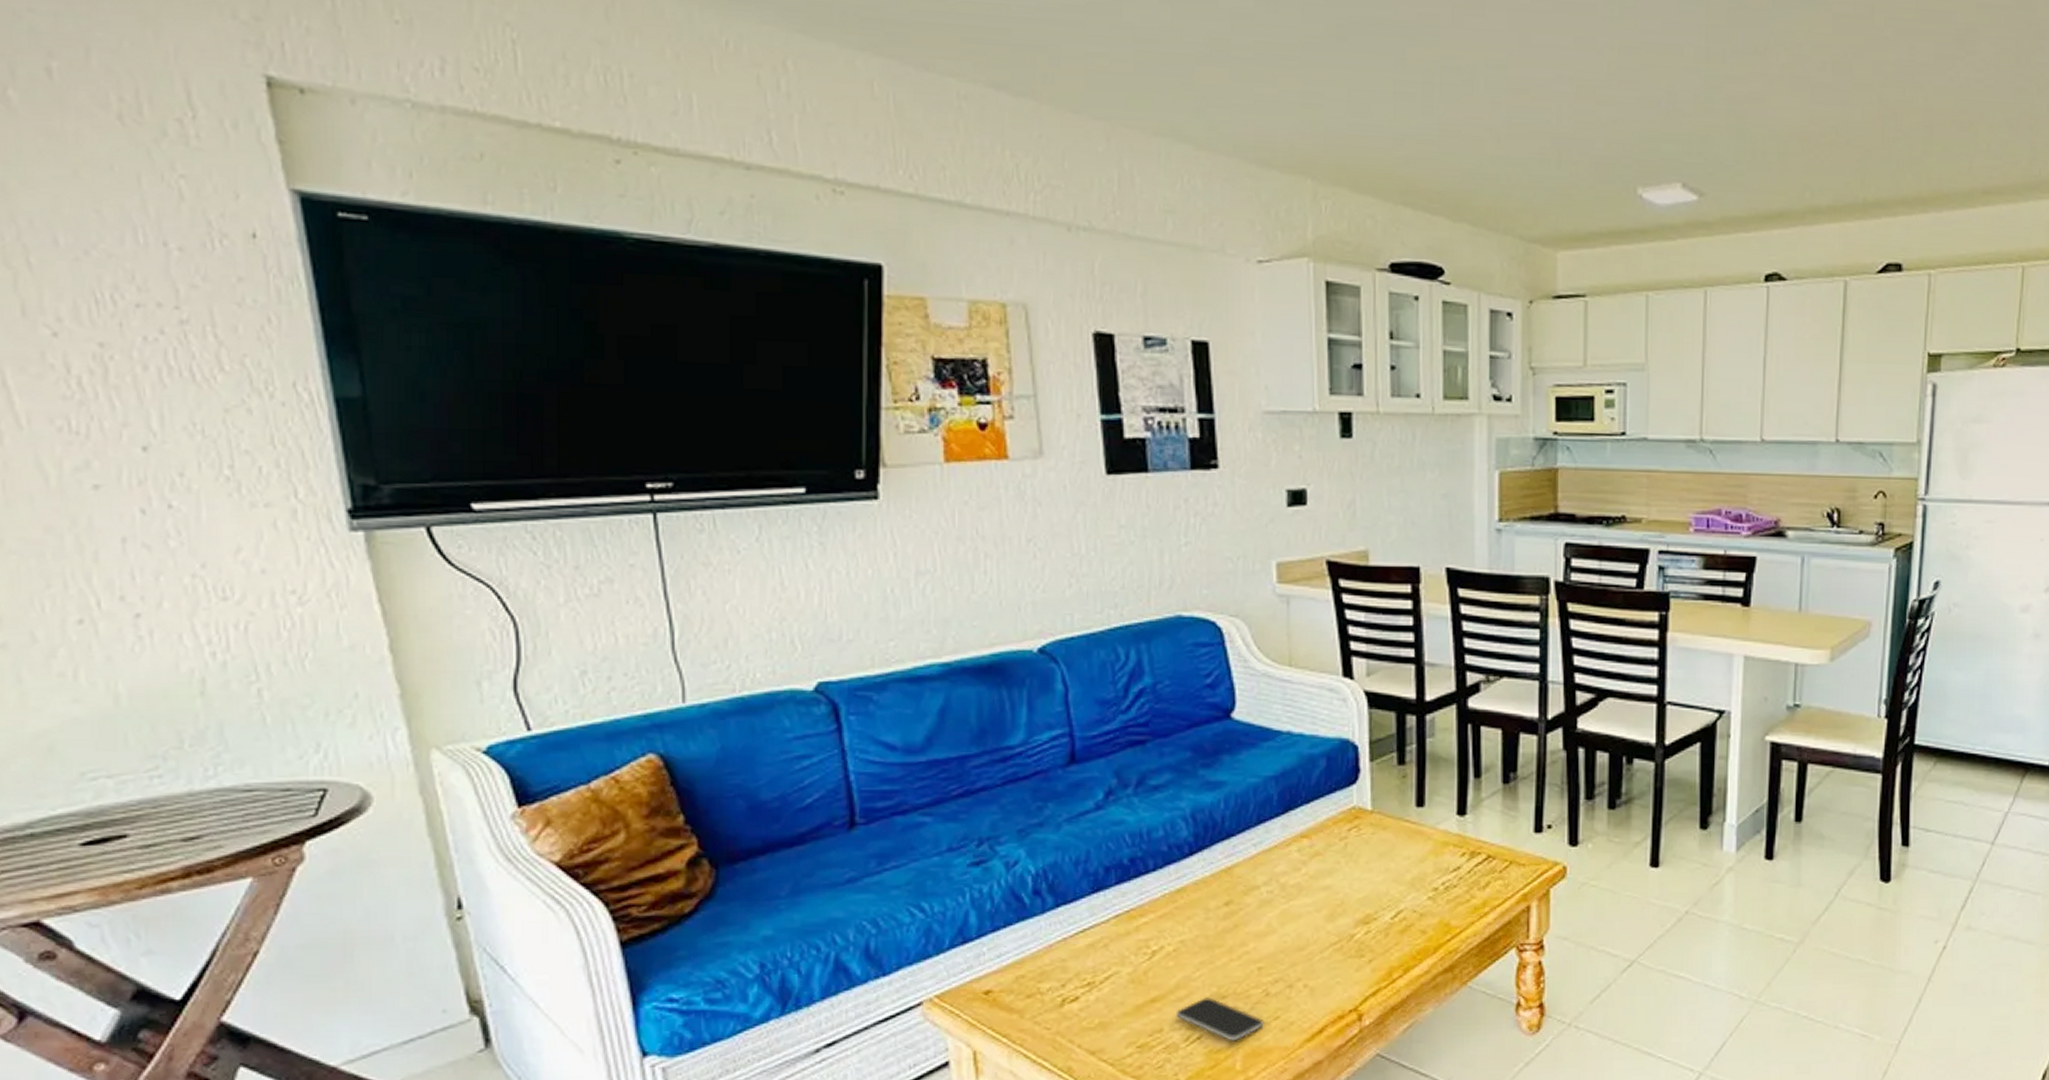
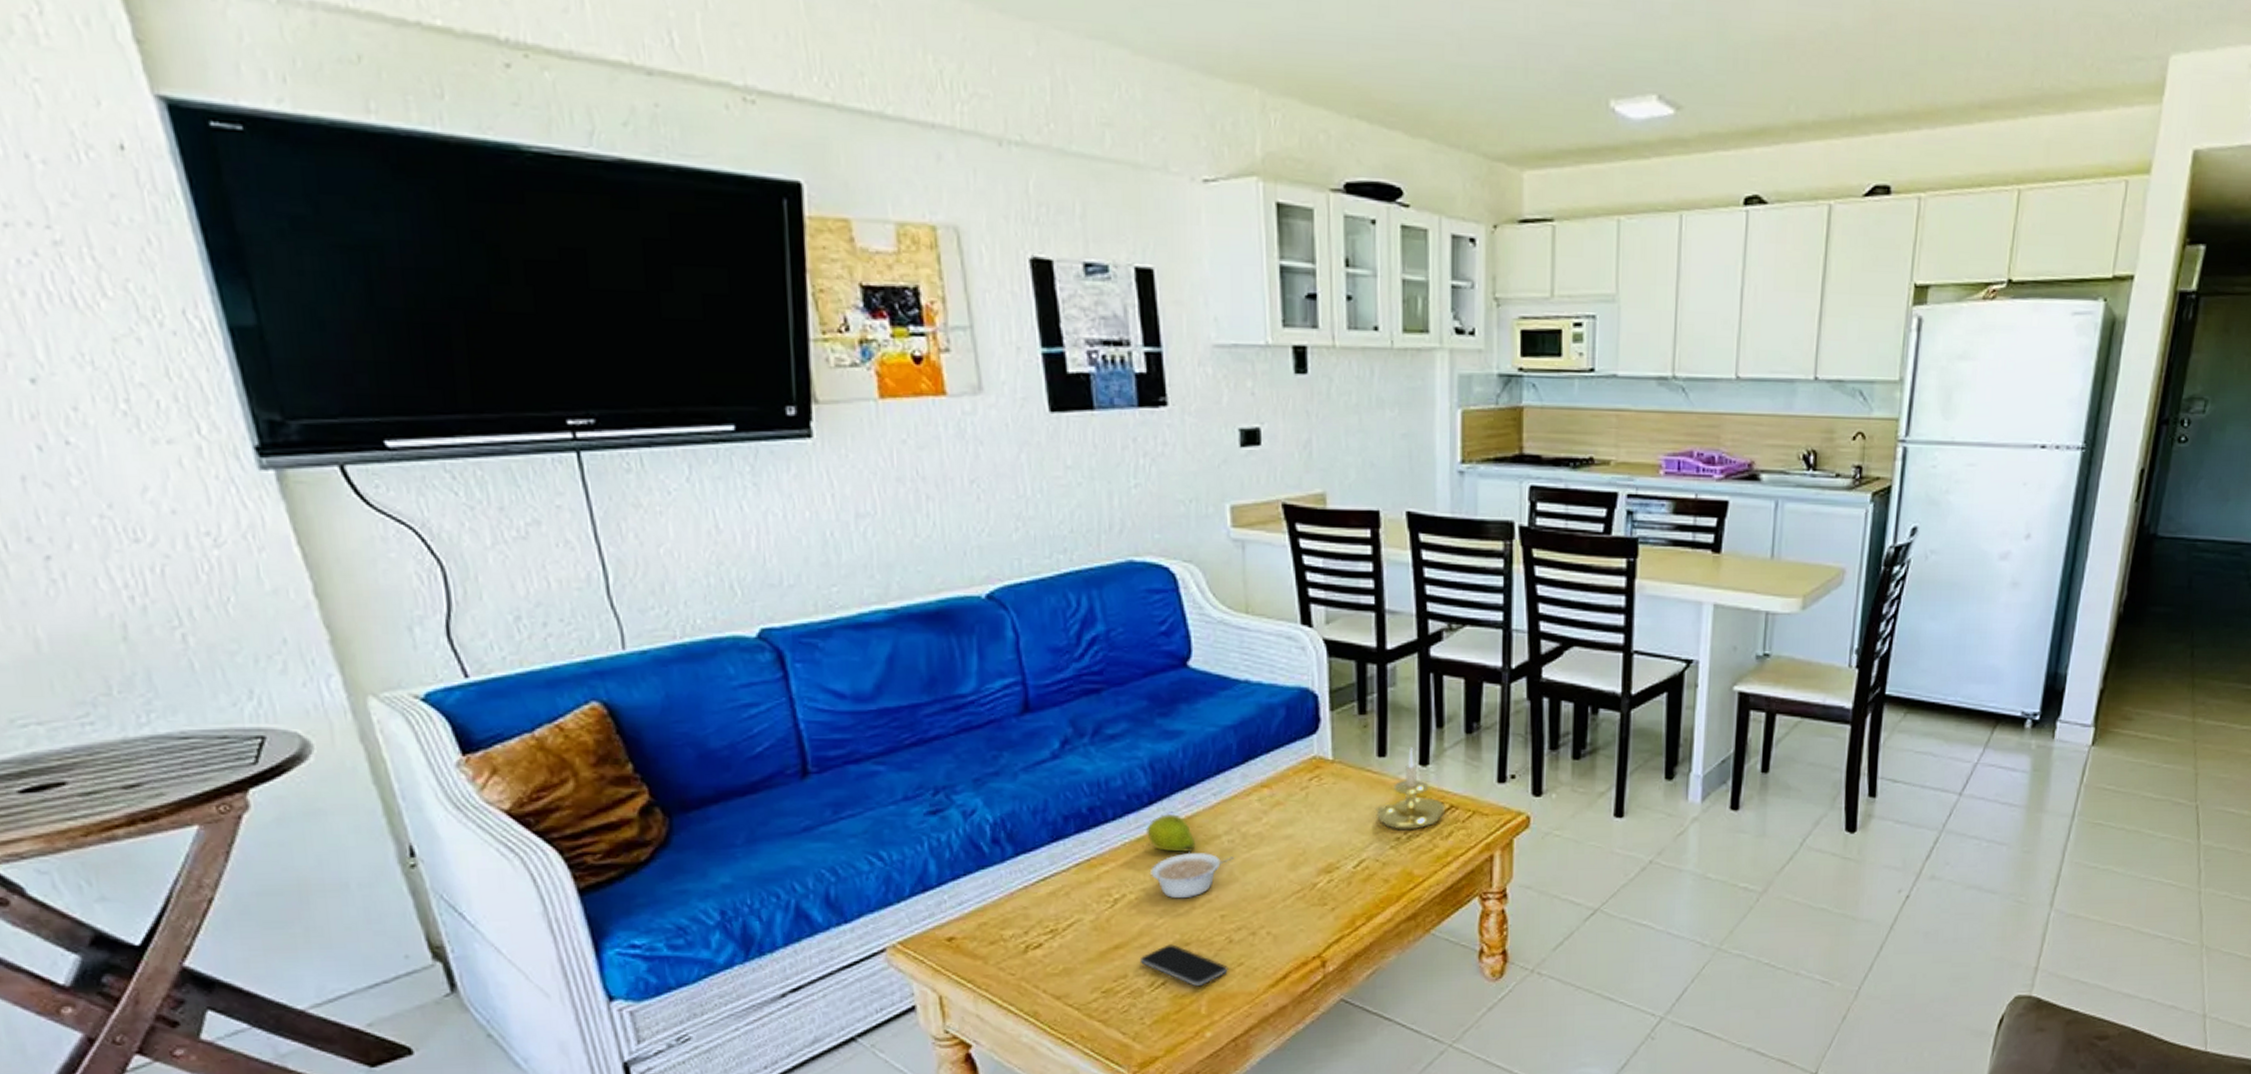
fruit: none [1185,864,1235,906] -> present [1145,813,1196,855]
legume: none [1188,904,1272,951] -> present [1149,853,1234,899]
candle holder: none [1412,798,1483,881] -> present [1374,748,1446,830]

